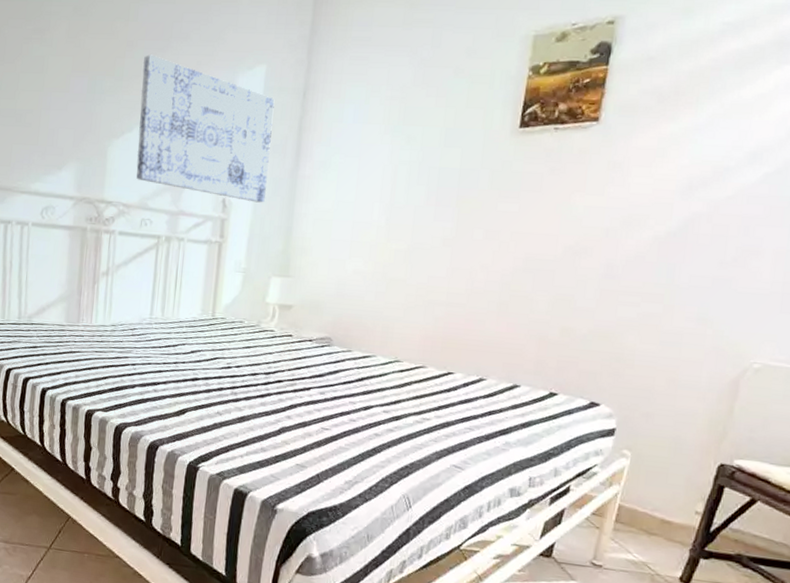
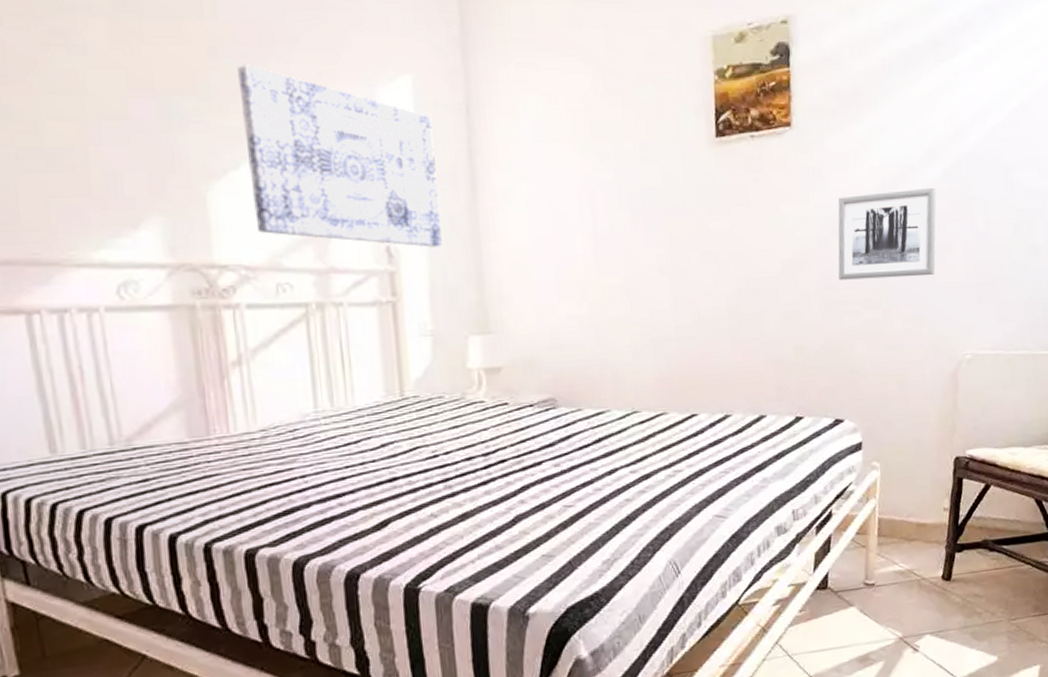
wall art: none [622,190,752,279] -> present [837,187,937,280]

